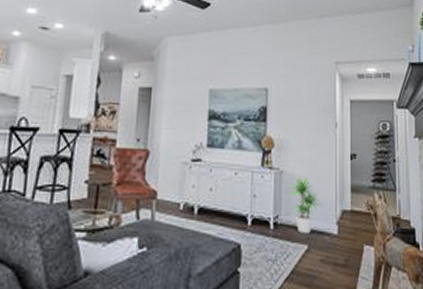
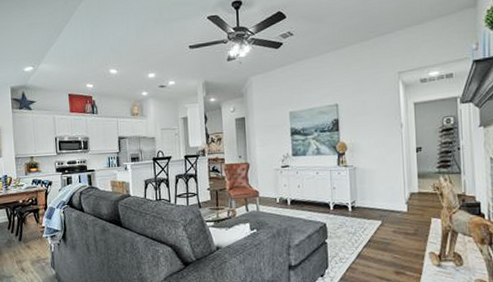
potted plant: present [288,176,323,233] -> none [362,170,393,212]

